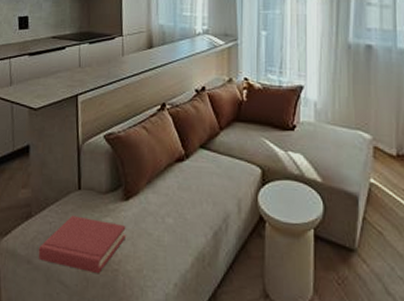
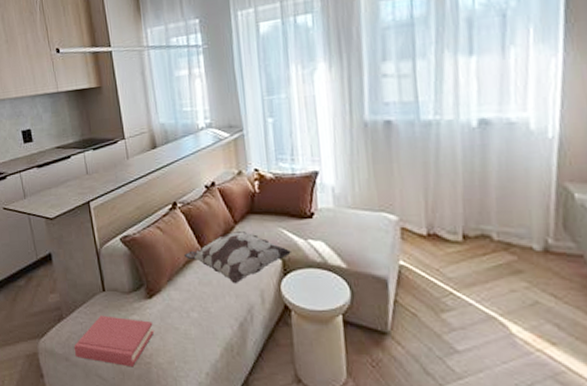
decorative pillow: none [166,137,272,191] -> present [183,230,293,284]

